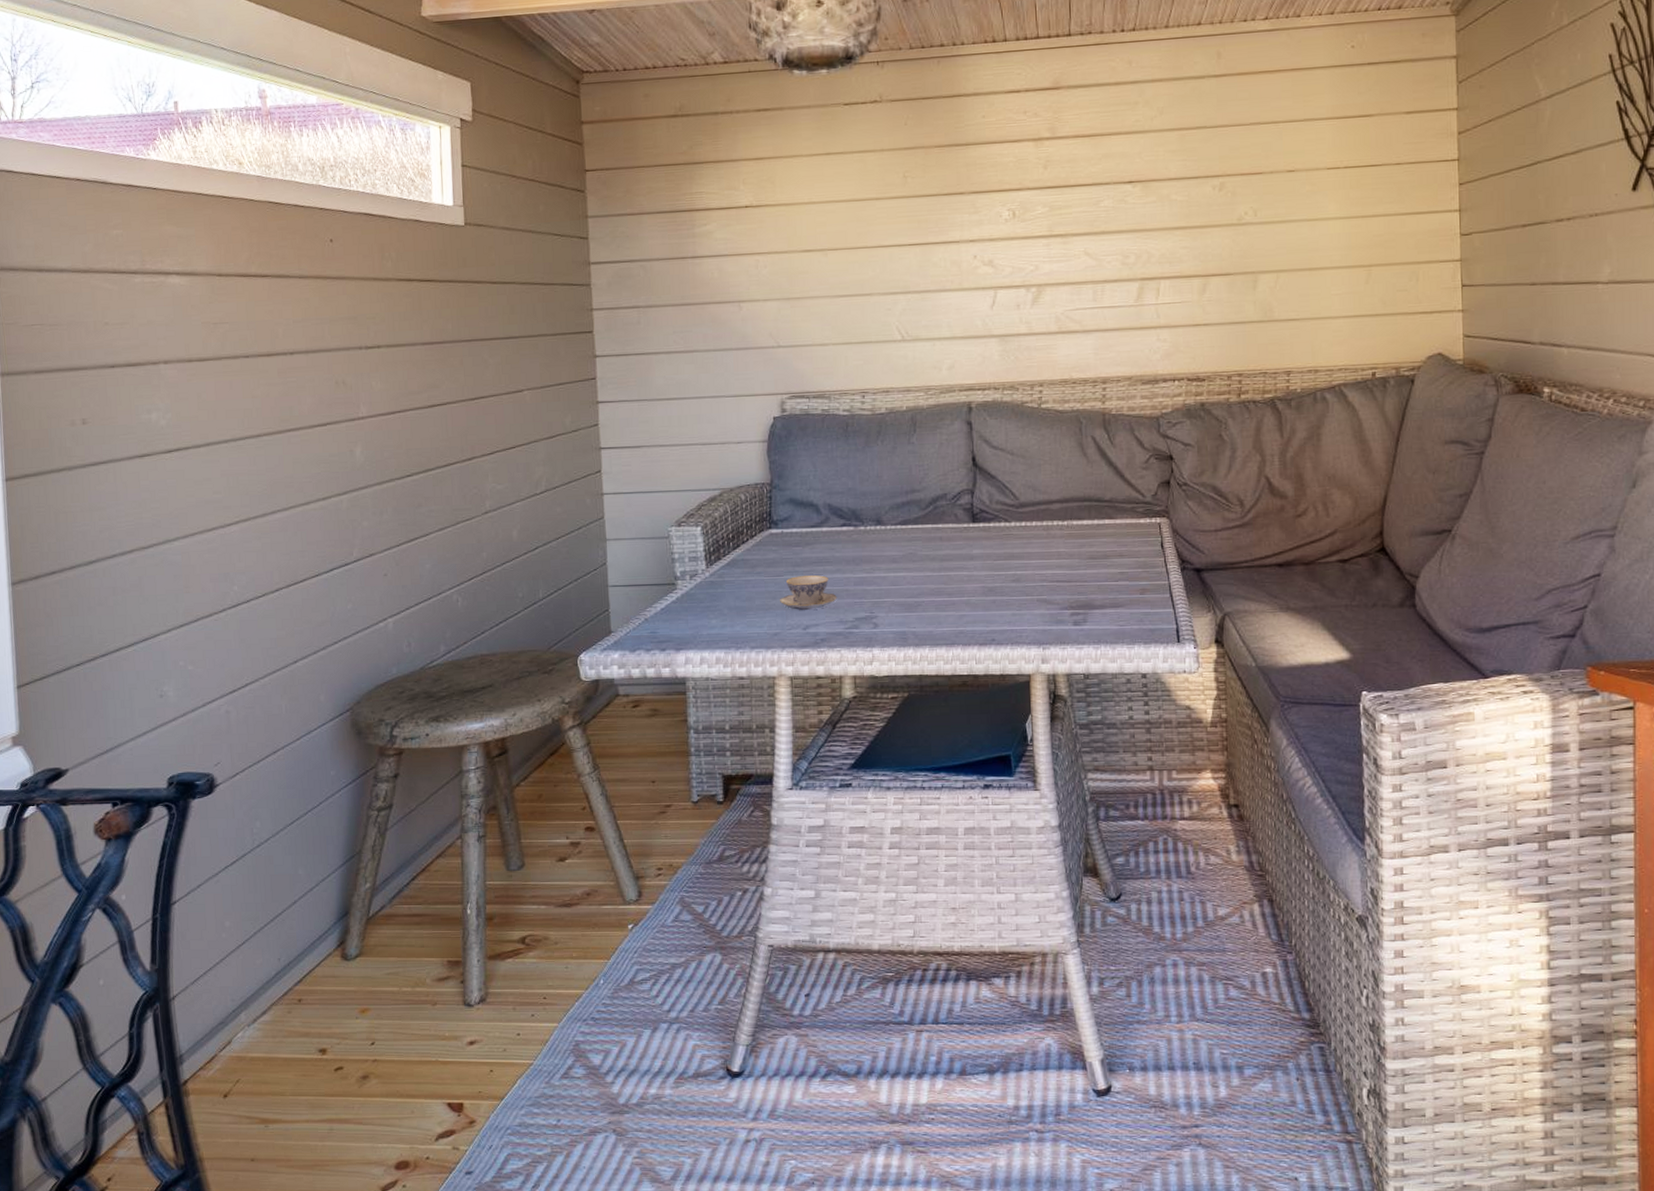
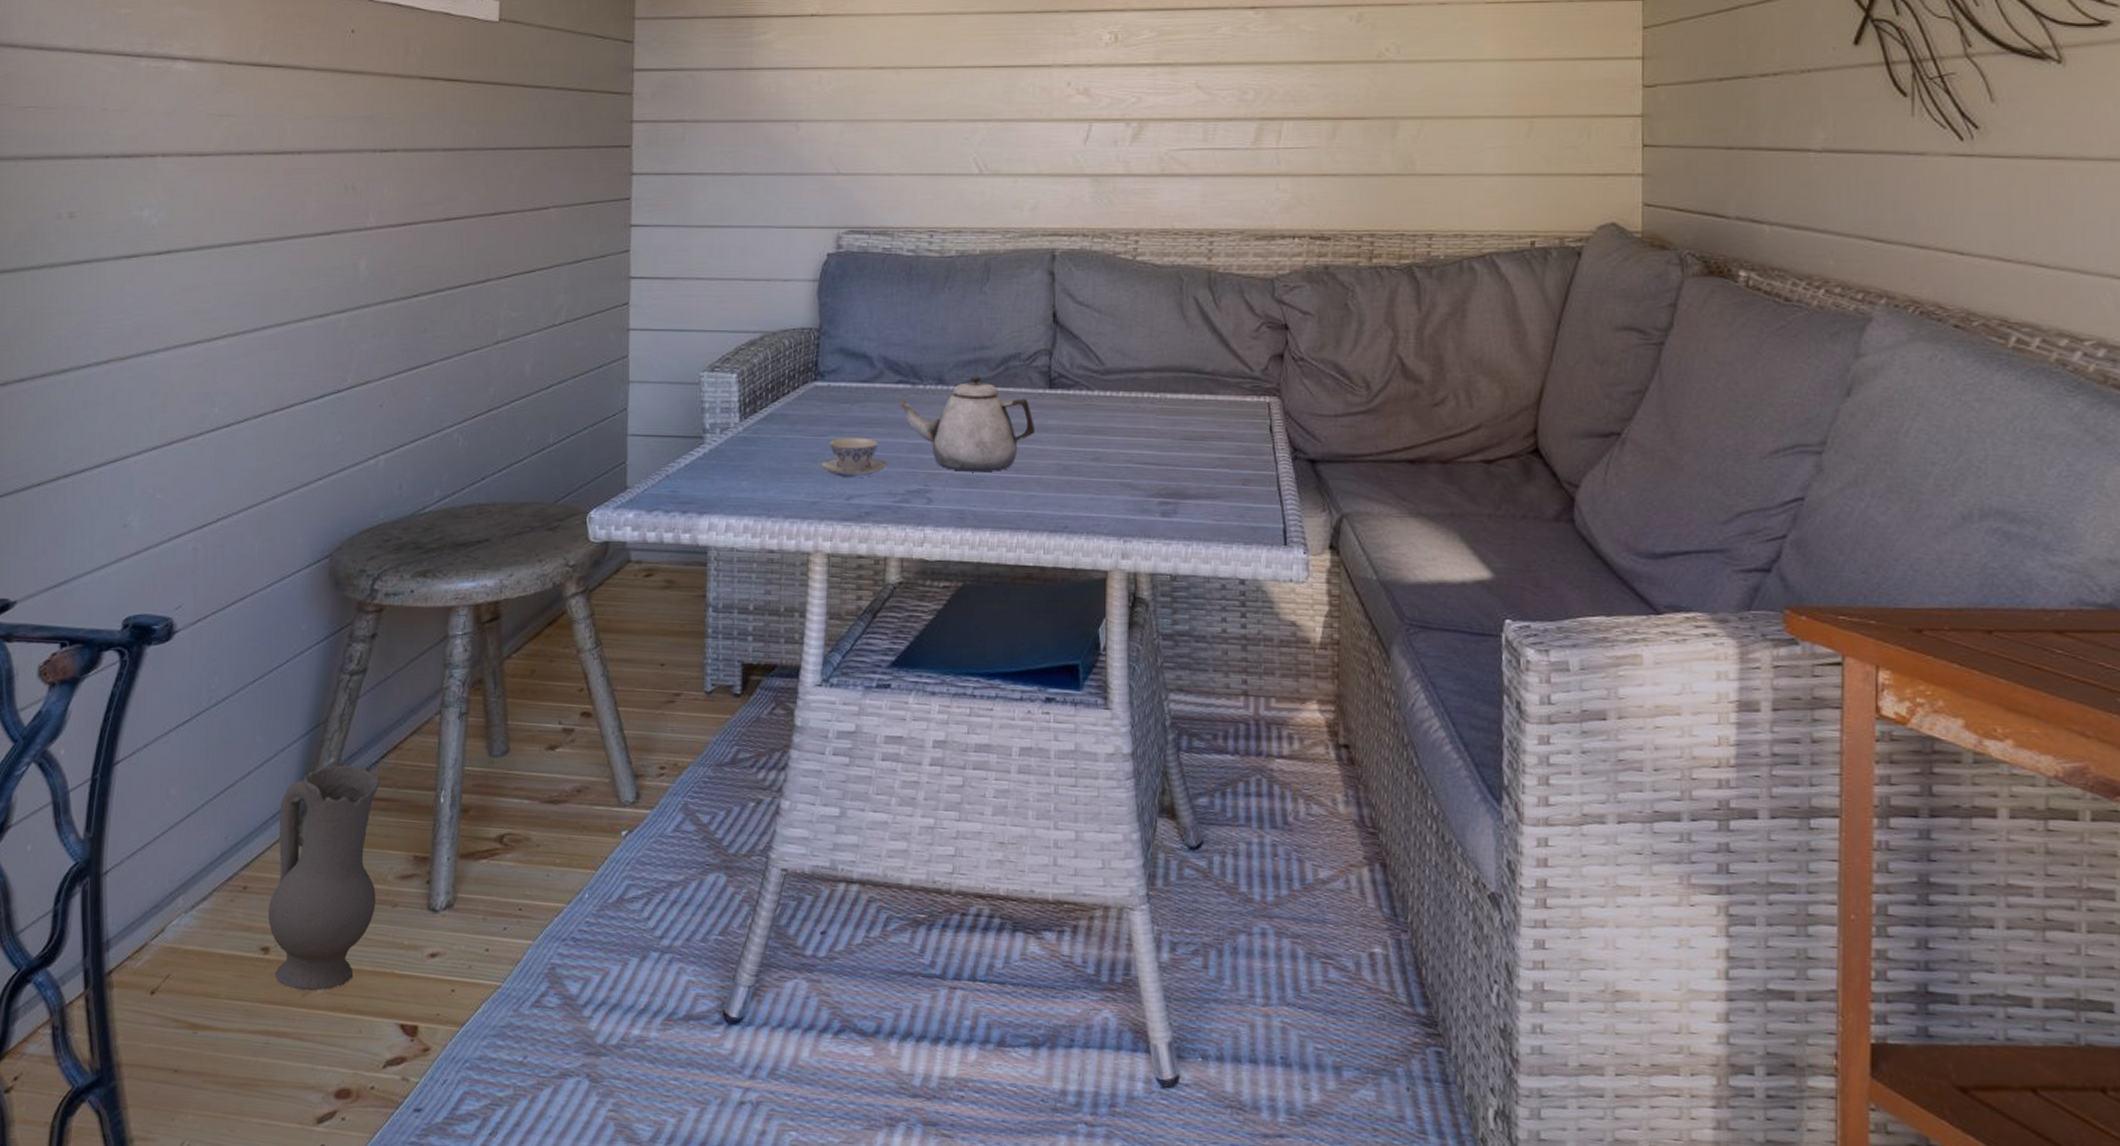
ceramic jug: none [322,889,418,1083] -> present [268,765,380,991]
teapot: none [844,515,963,599] -> present [899,375,1036,472]

